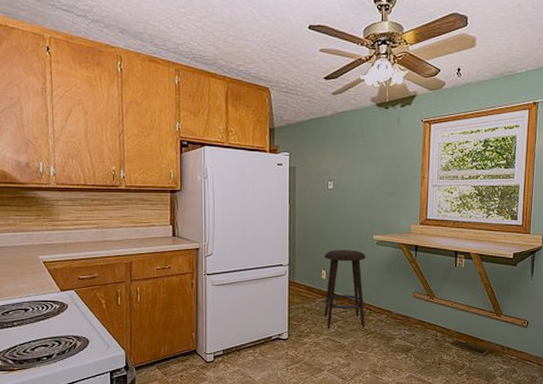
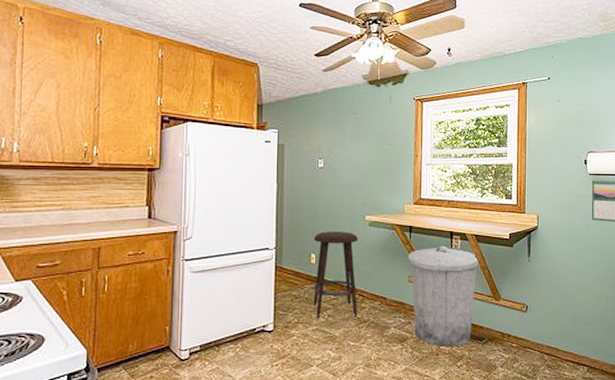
trash can: none [413,264,483,358] -> present [408,245,480,347]

